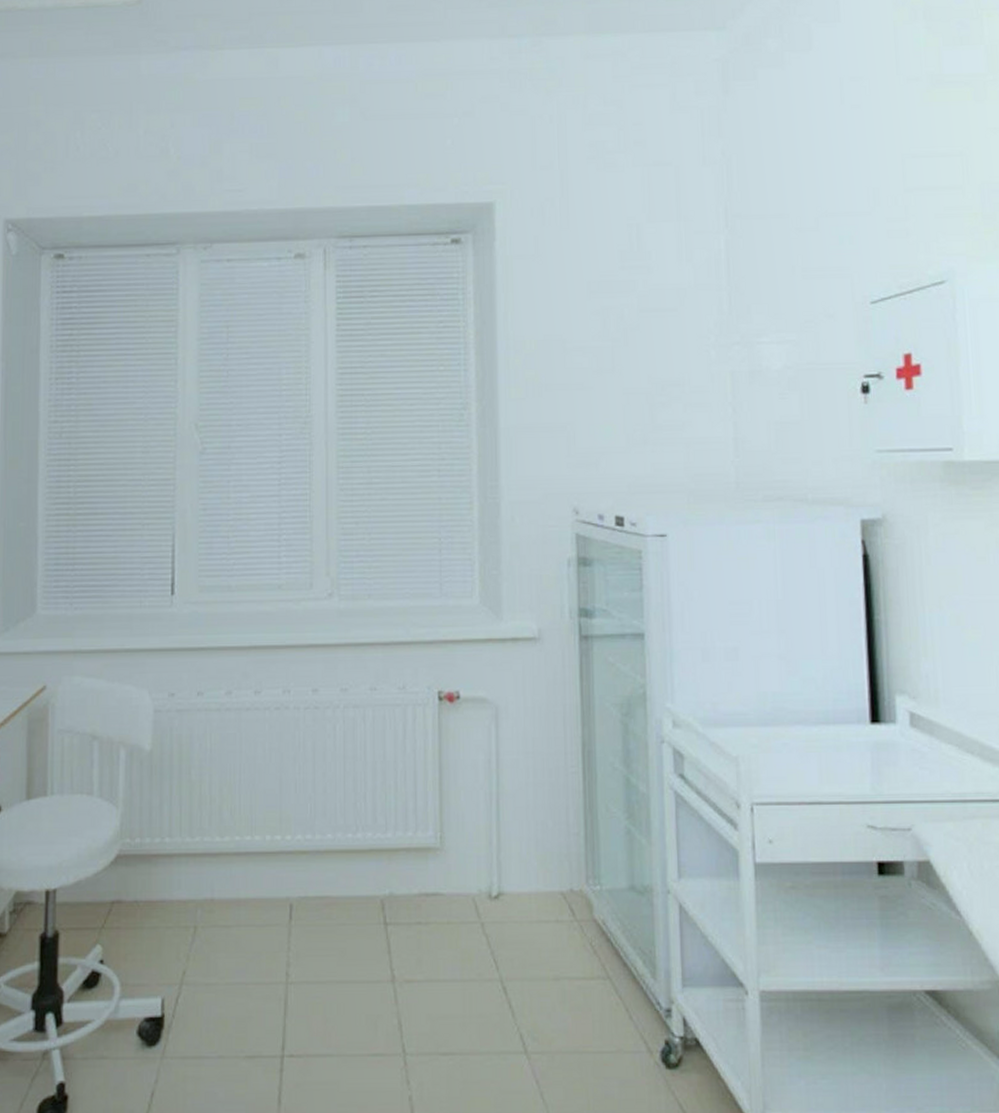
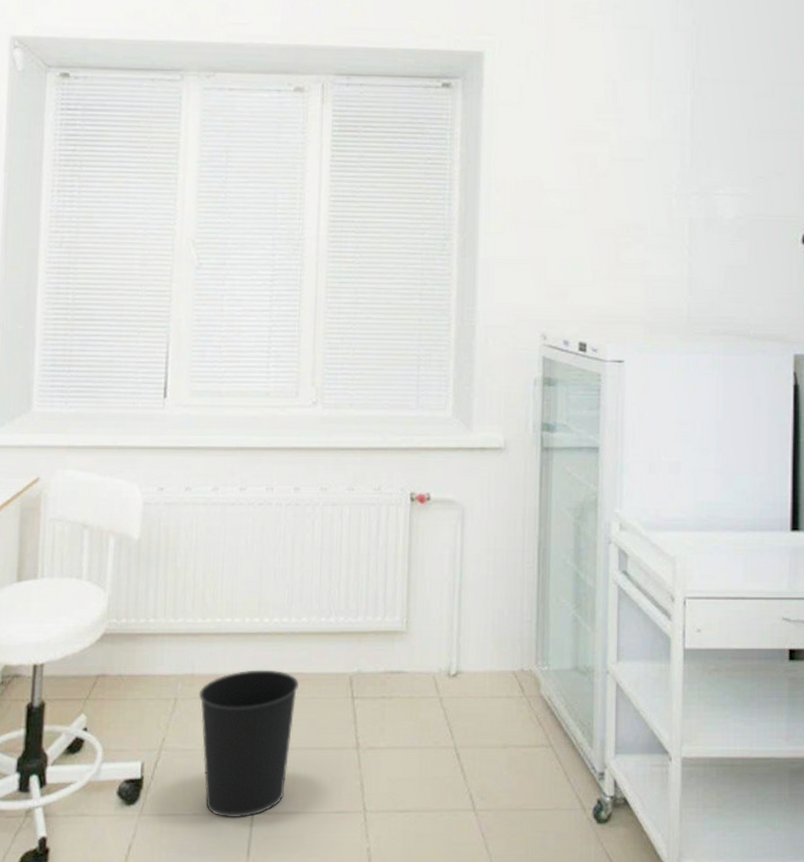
wastebasket: none [219,893,326,1062] -> present [198,669,299,818]

